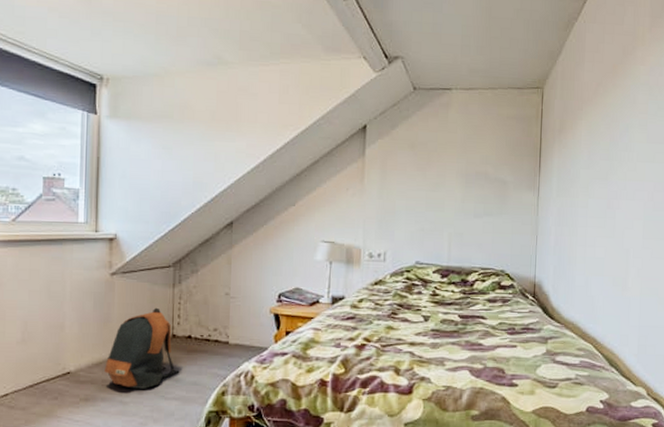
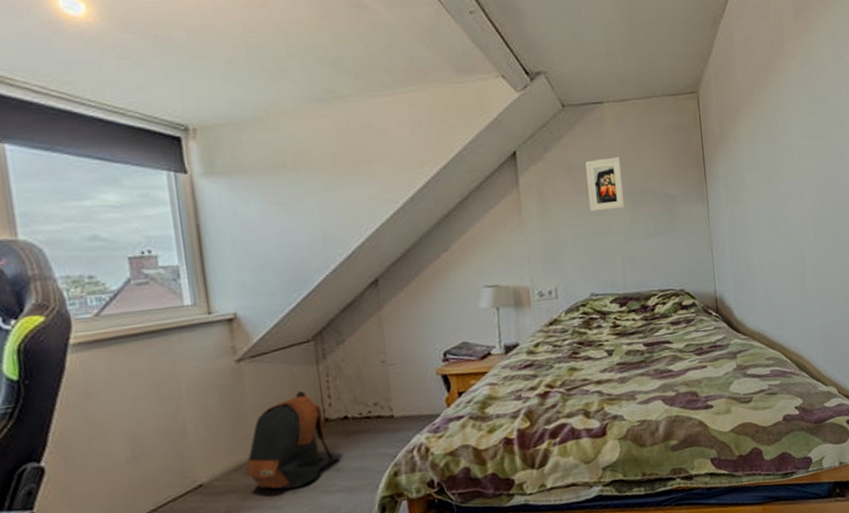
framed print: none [426,140,461,188] -> present [585,157,625,212]

